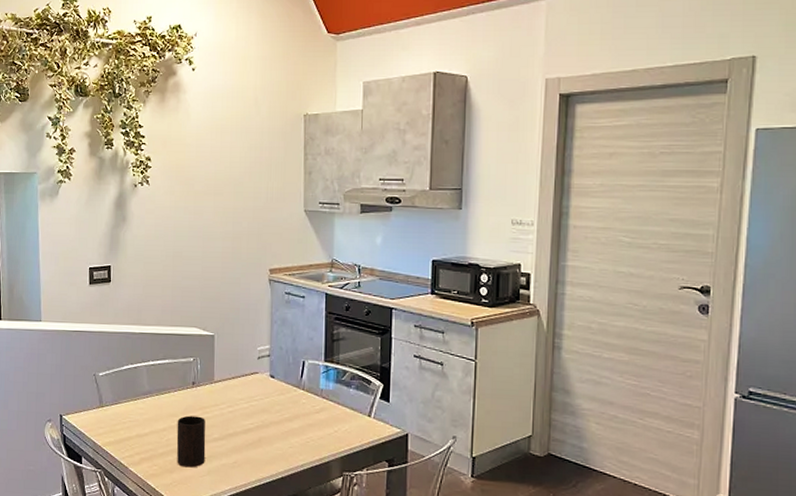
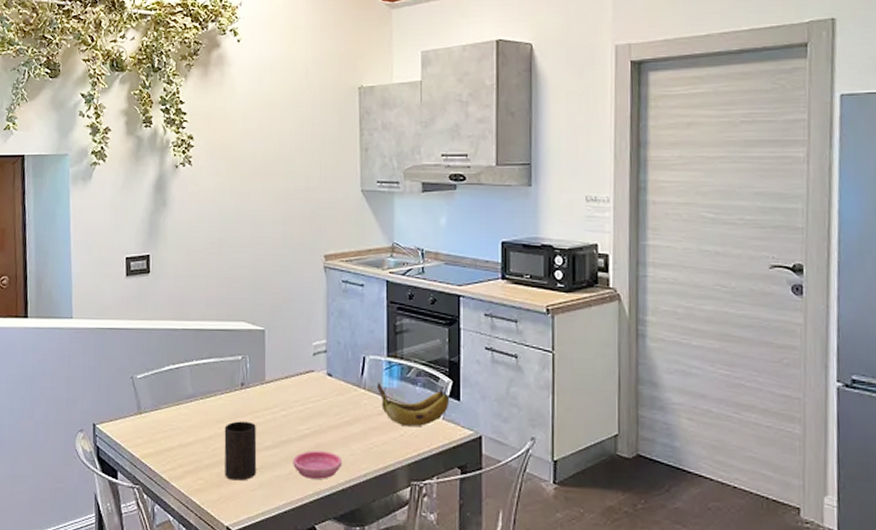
saucer: none [238,443,282,468] -> present [293,450,343,479]
banana: none [315,383,380,424] -> present [377,382,450,426]

